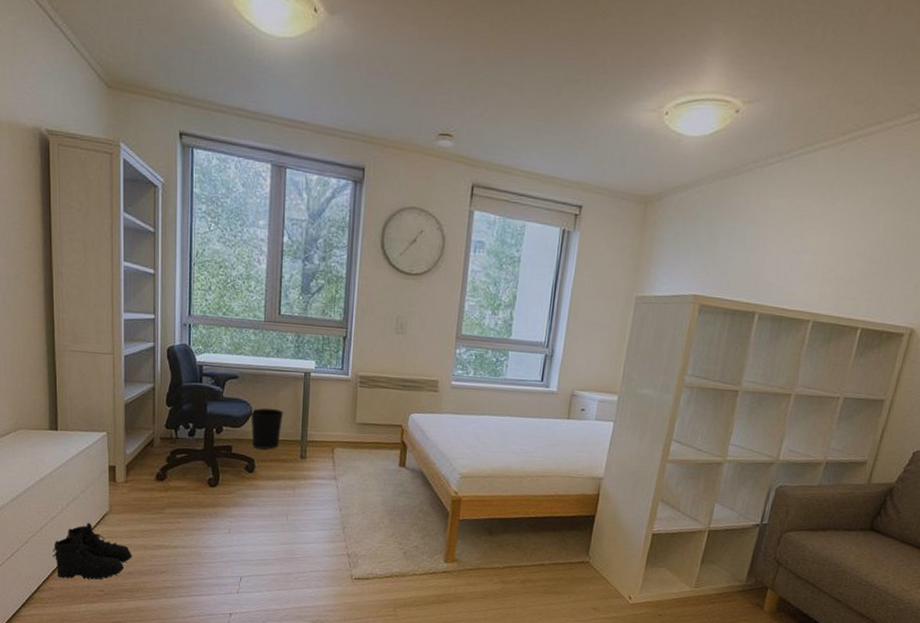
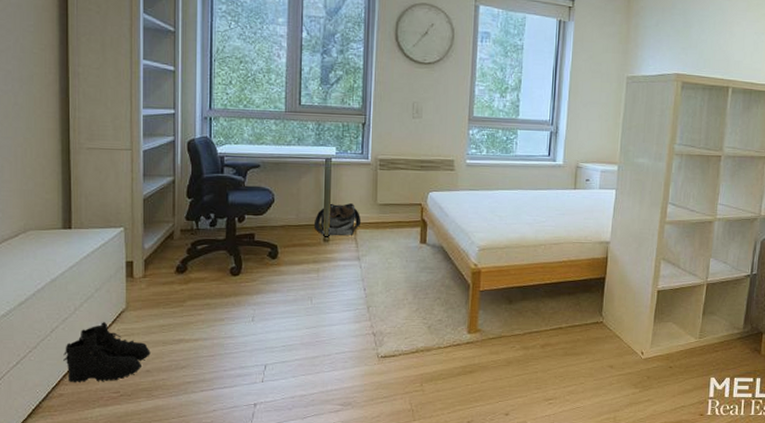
wastebasket: present [251,408,284,450] -> none [273,194,306,235]
backpack: none [292,419,339,454] -> present [315,203,361,236]

